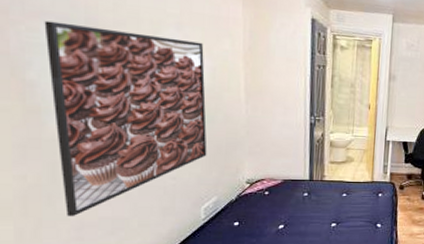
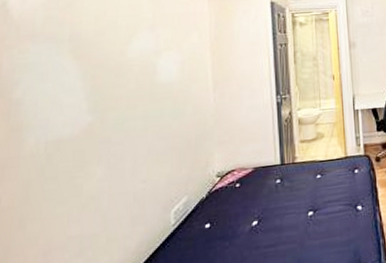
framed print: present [44,20,207,217] -> none [34,39,177,241]

